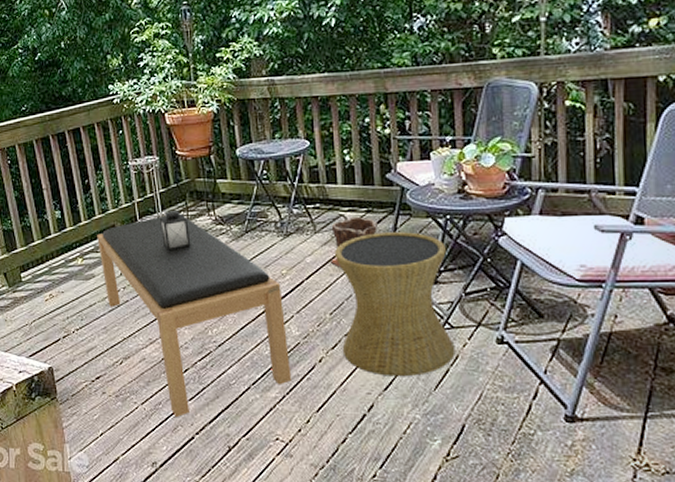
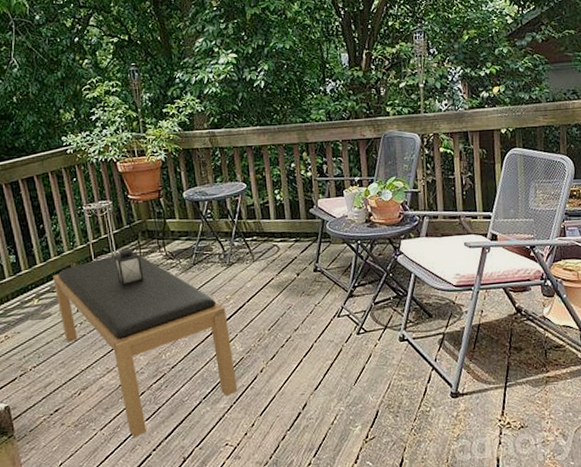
plant pot: present [331,216,378,268] -> none [267,245,305,290]
side table: present [335,232,455,377] -> none [270,256,369,378]

